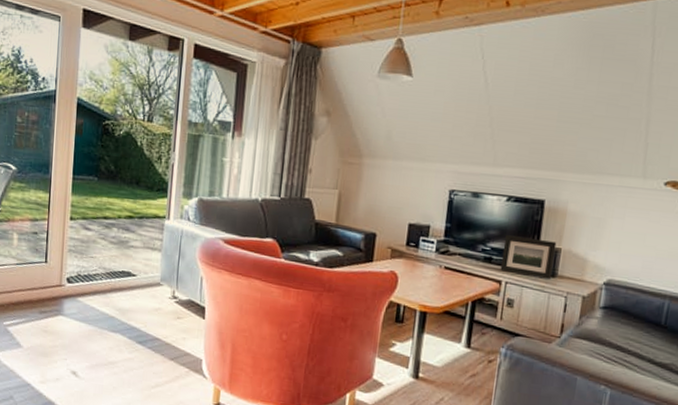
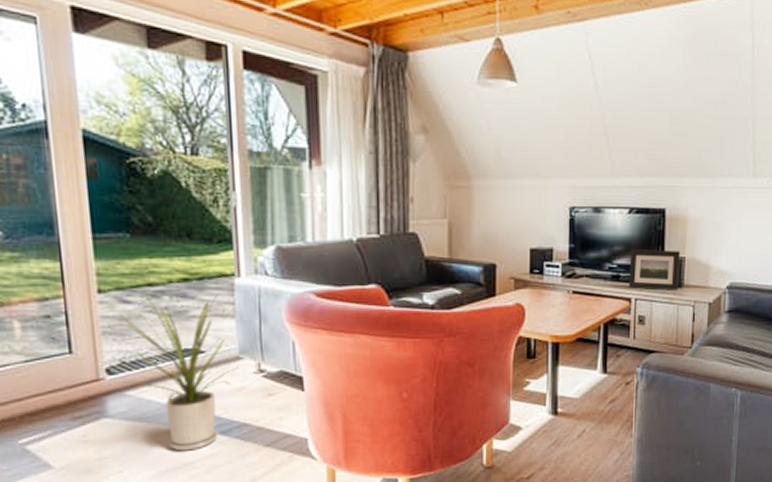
house plant: none [72,226,167,353] -> present [111,294,248,452]

